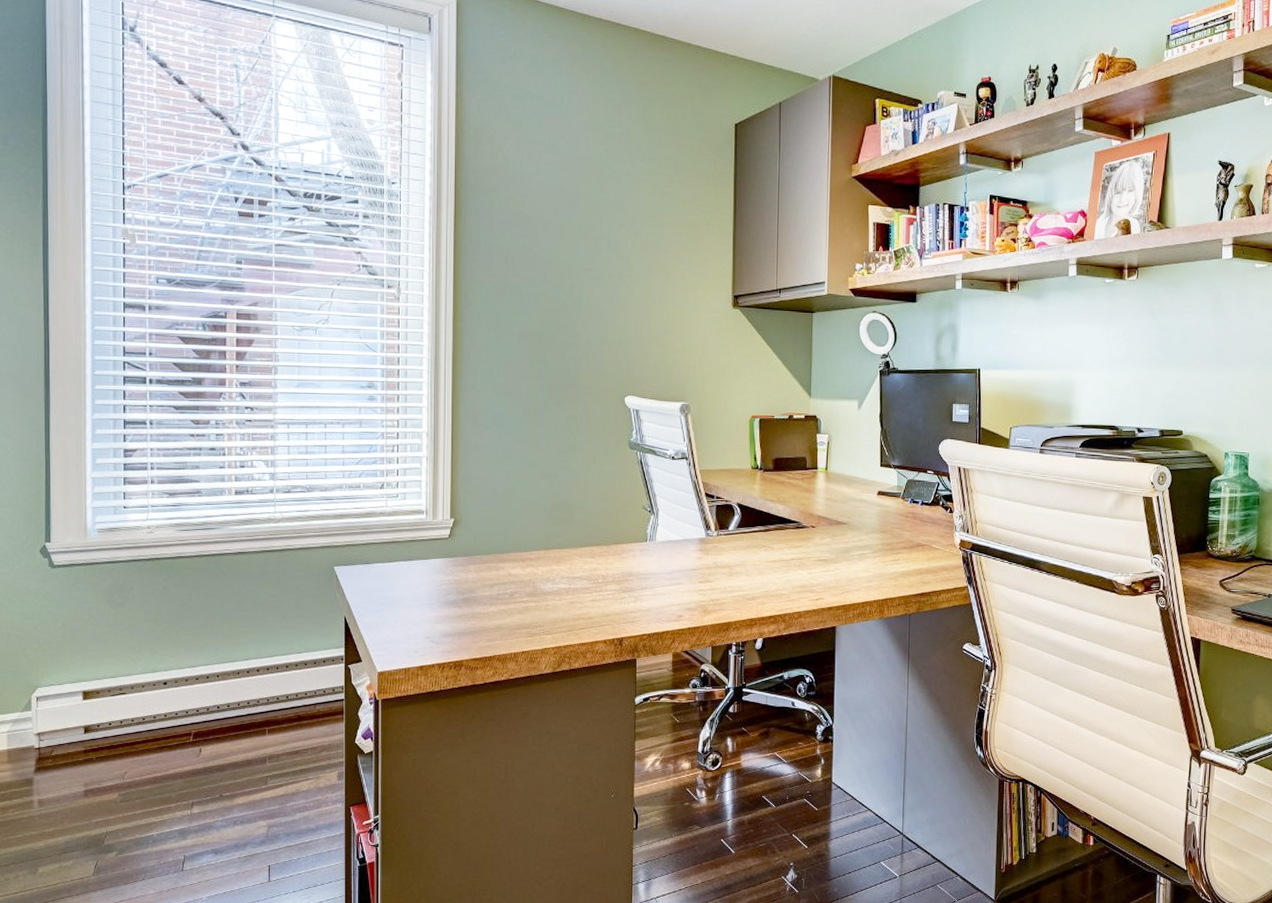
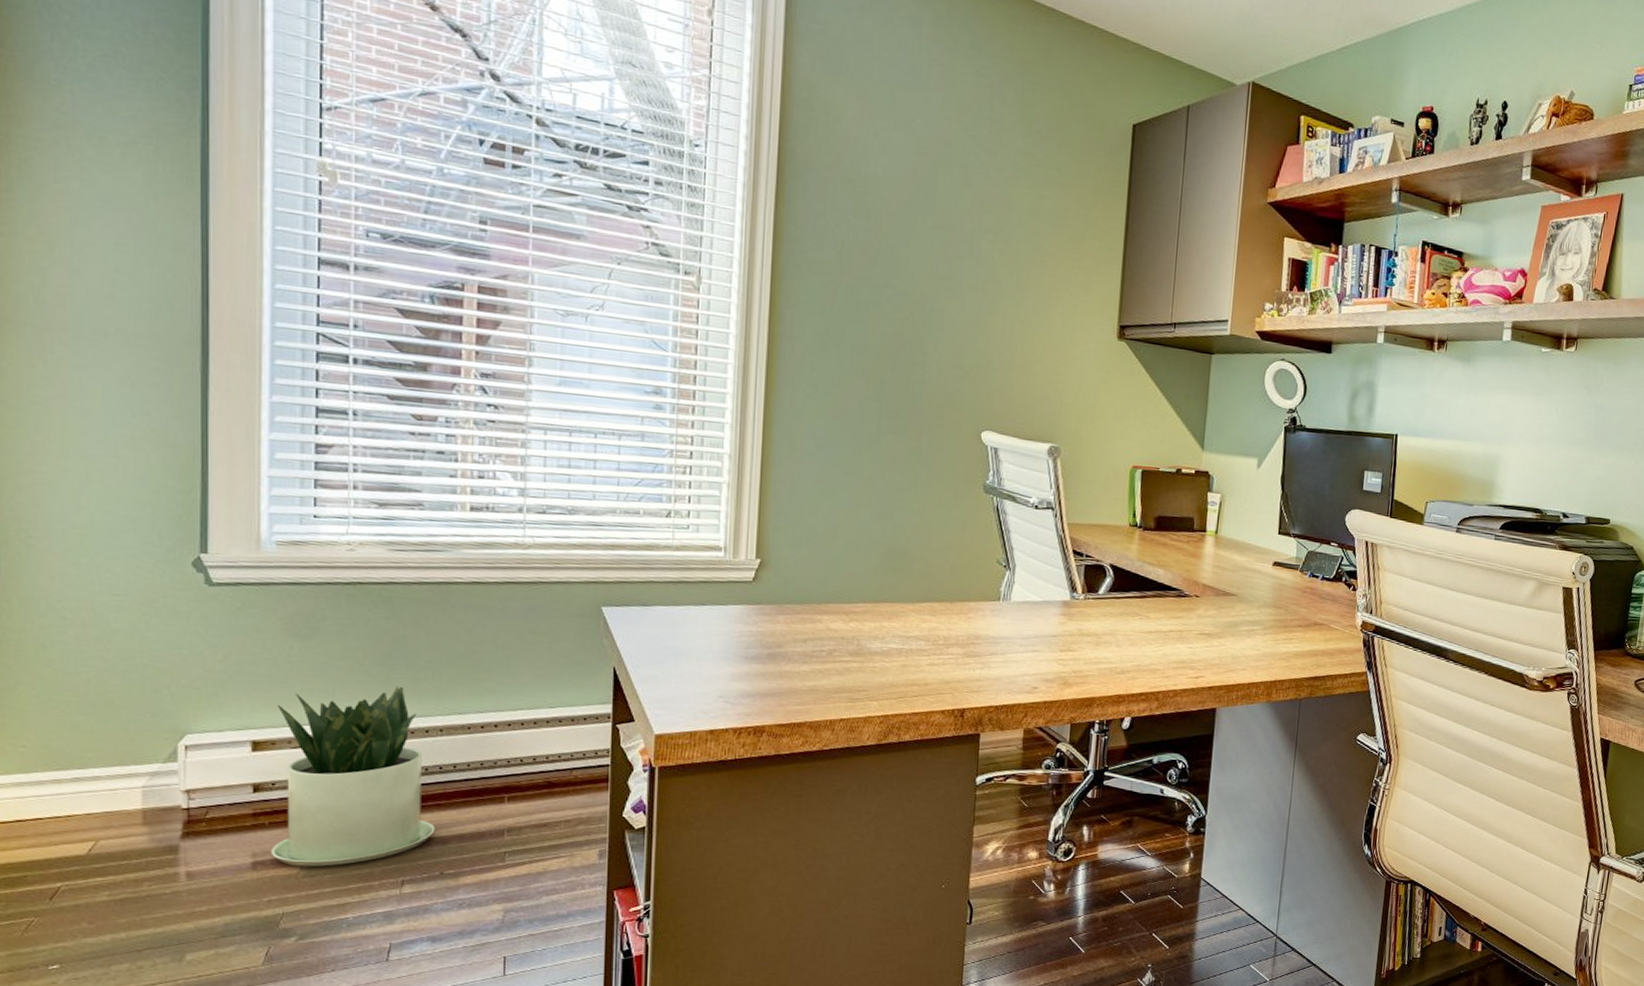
planter: none [97,641,215,793] -> present [270,686,435,867]

